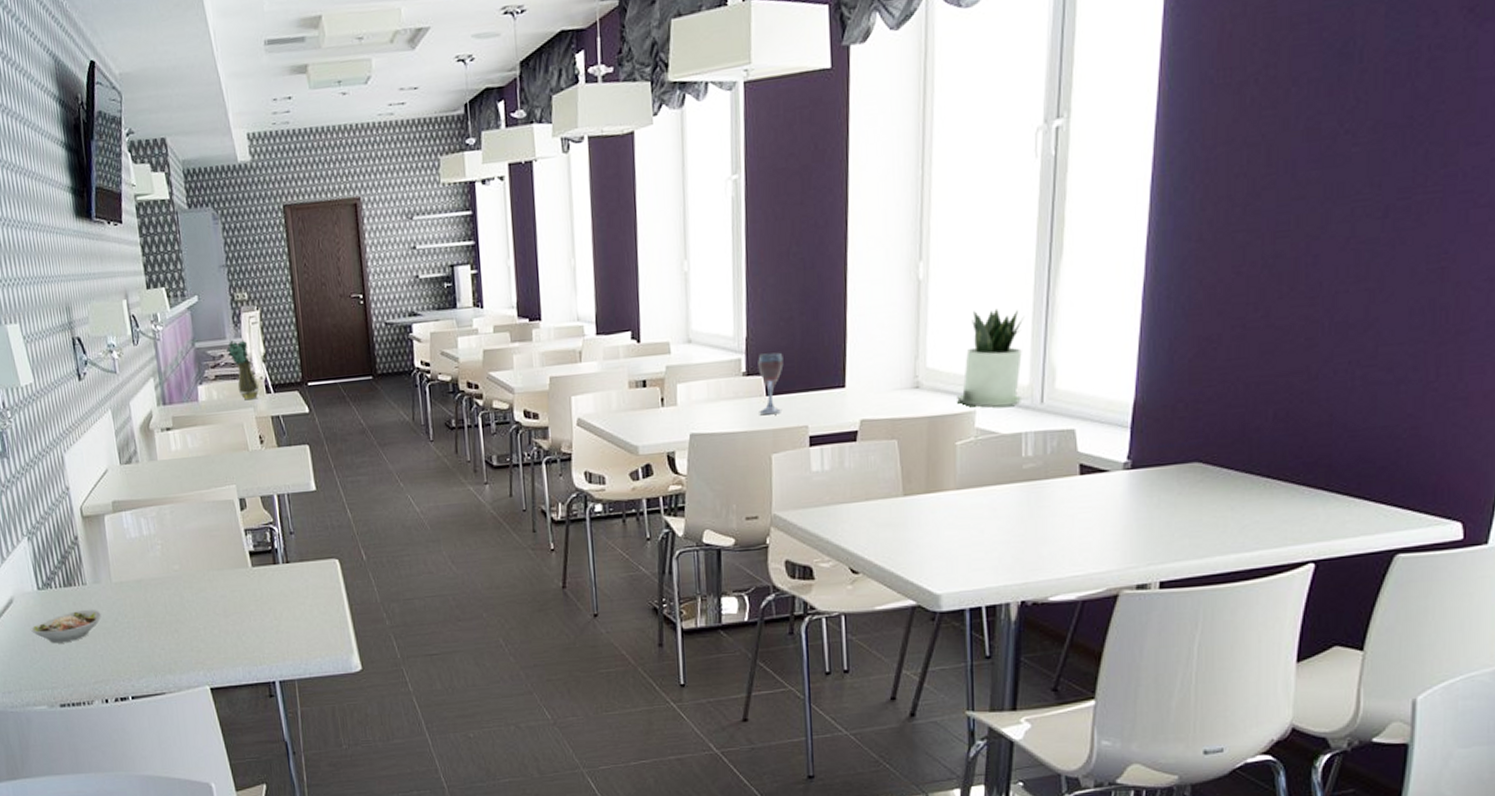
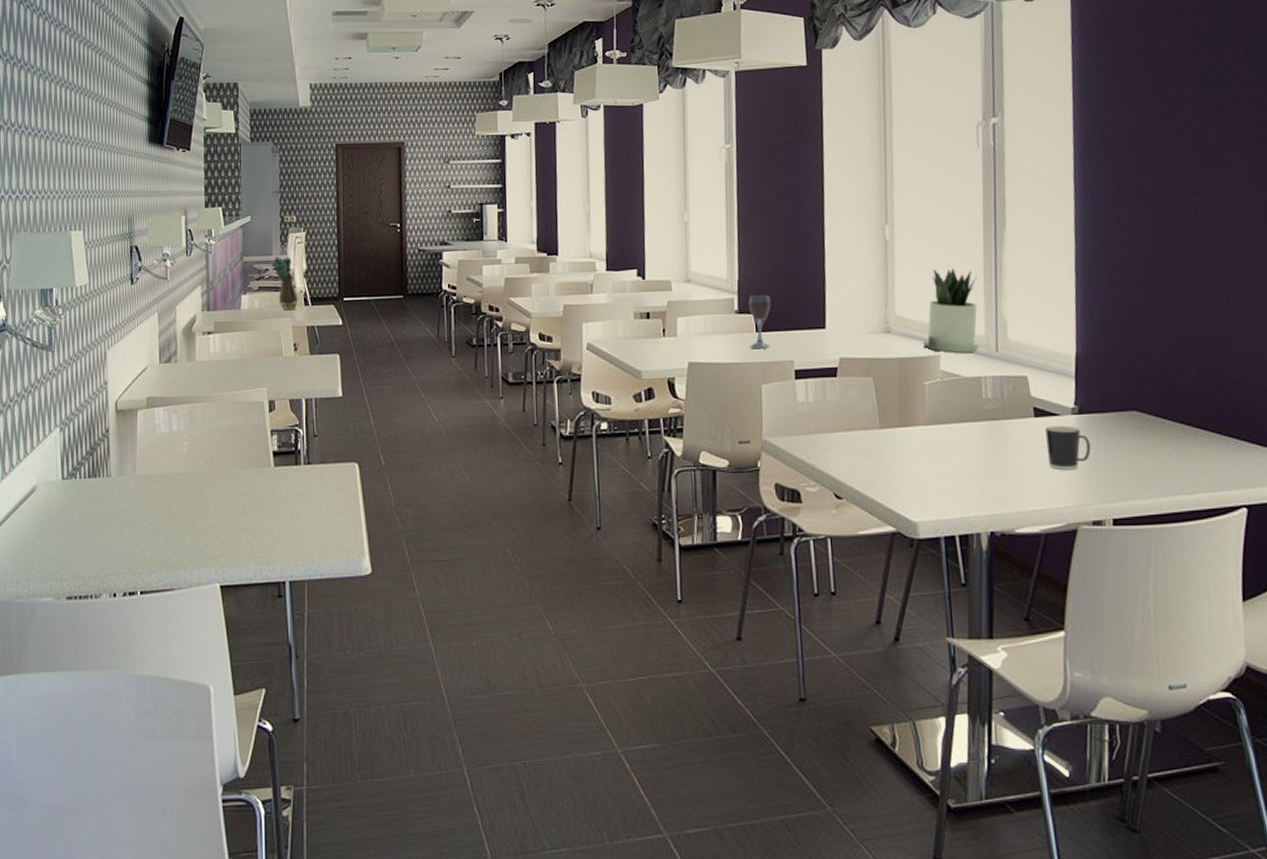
salad: present [30,609,102,644] -> none [48,501,121,534]
mug: none [1091,482,1141,531] -> present [1045,425,1091,470]

